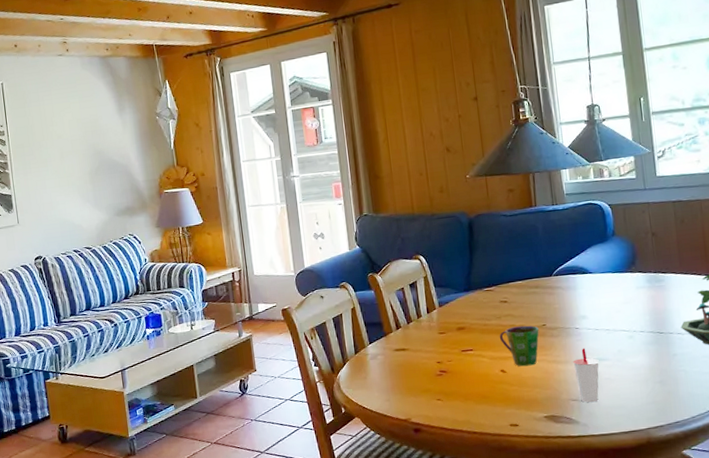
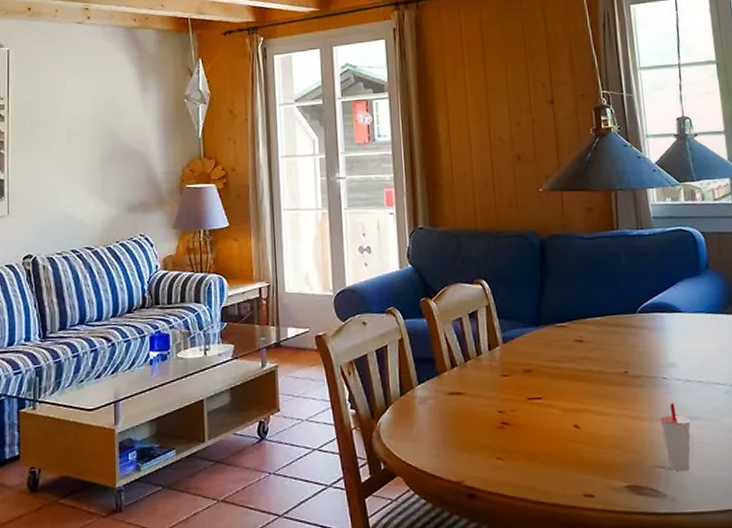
cup: present [499,325,539,367] -> none [573,371,620,422]

